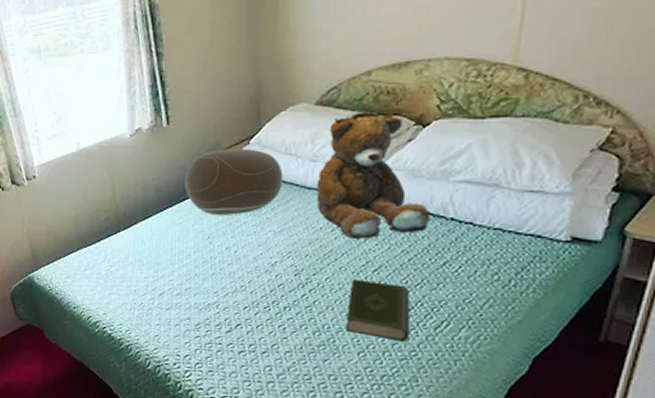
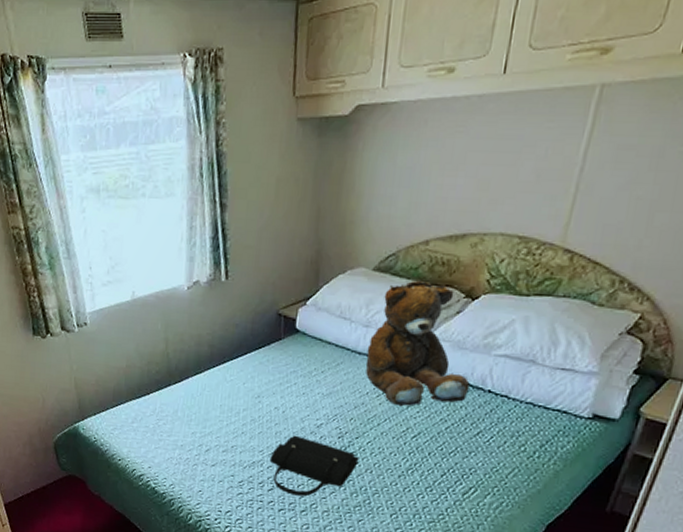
cushion: present [184,149,283,216] -> none [238,308,336,376]
handbag: none [225,275,318,338] -> present [269,435,359,497]
book: present [347,279,410,342] -> none [382,444,444,506]

